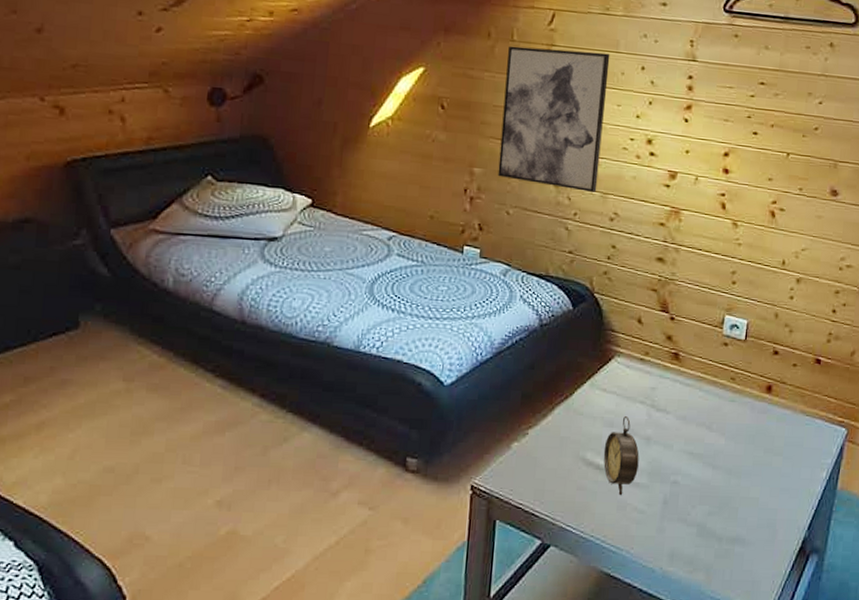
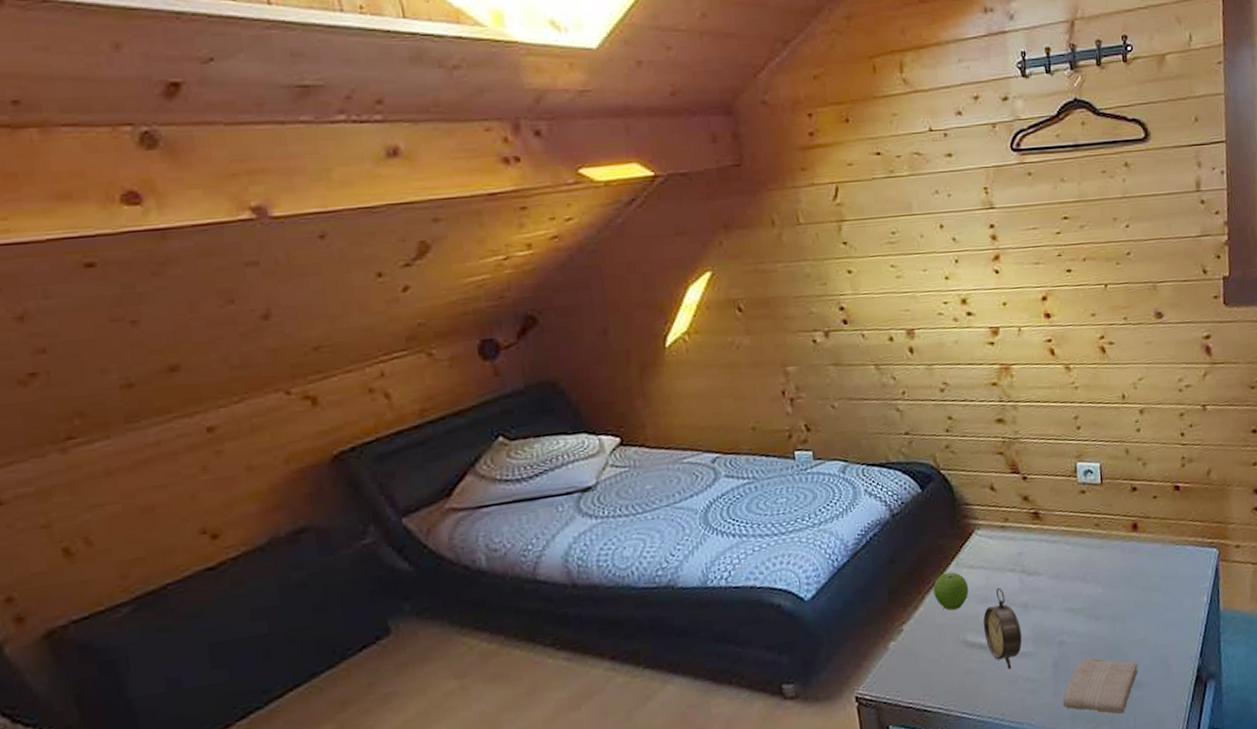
wall art: present [498,45,610,192] -> none [797,218,921,371]
fruit: none [564,390,598,427] -> present [933,572,969,611]
washcloth: none [665,503,745,565] -> present [1063,657,1138,715]

